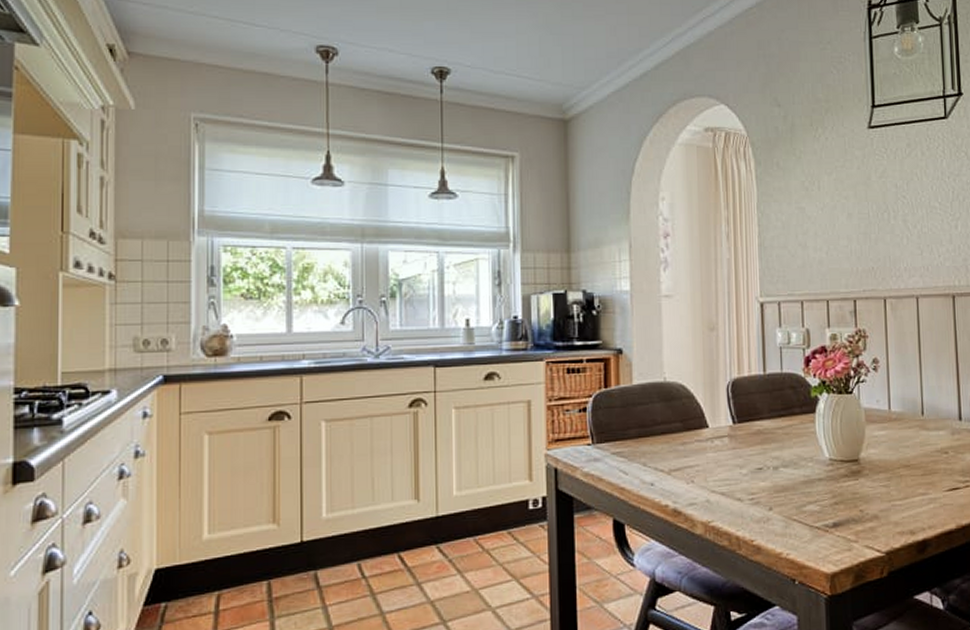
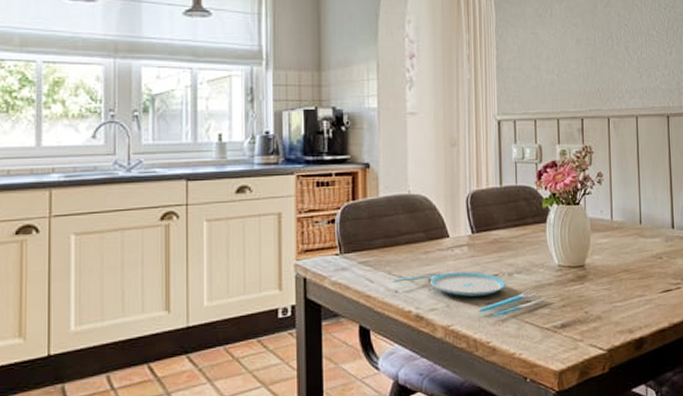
plate: none [648,464,817,513] -> present [392,271,547,316]

